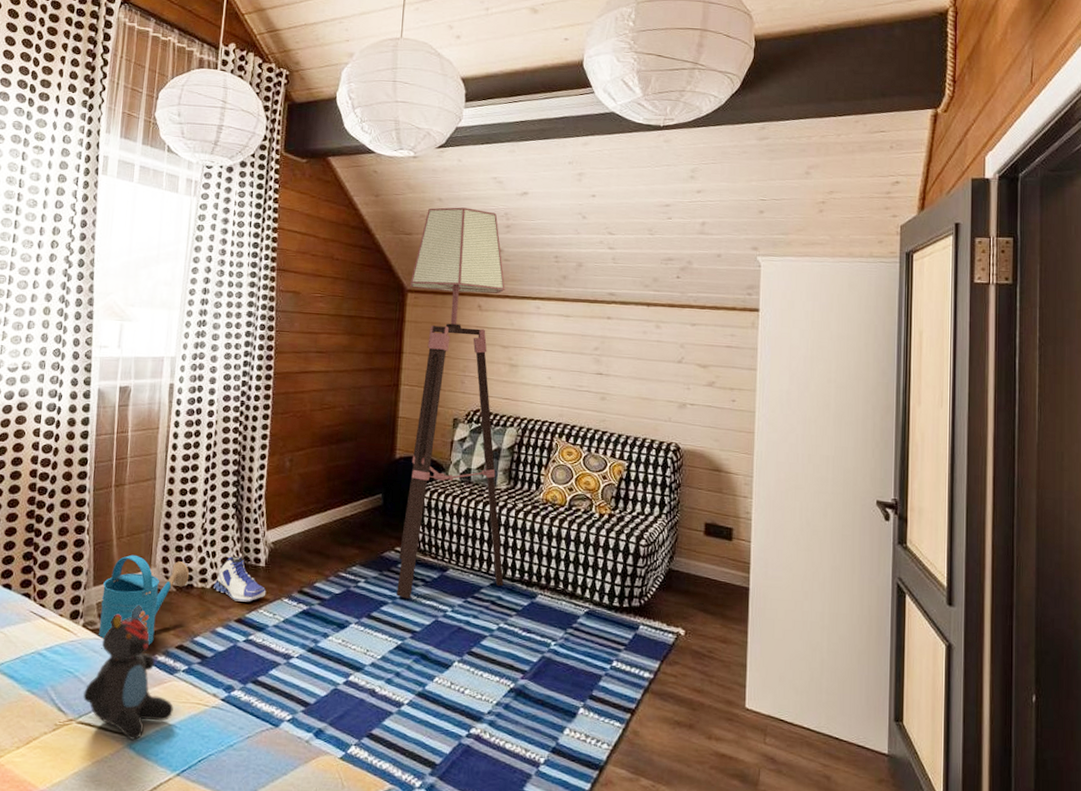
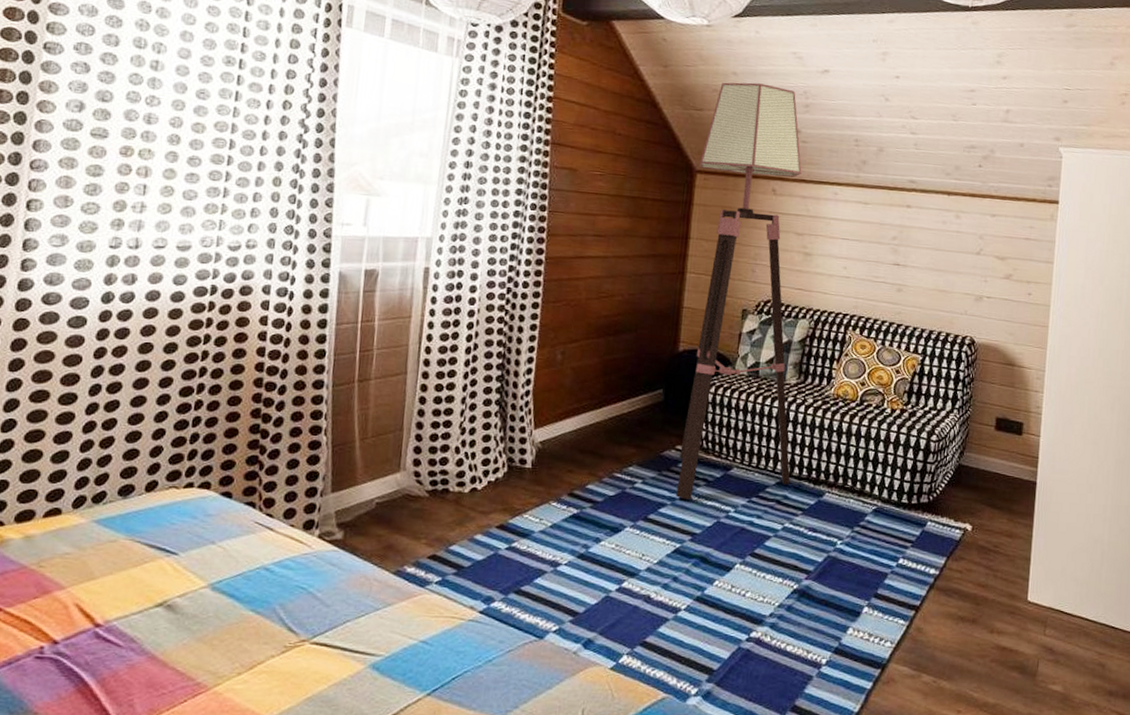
teddy bear: present [83,605,173,740] -> none [318,513,424,659]
watering can: present [97,554,190,650] -> none [336,457,445,563]
sneaker: present [214,555,267,602] -> none [473,456,533,507]

